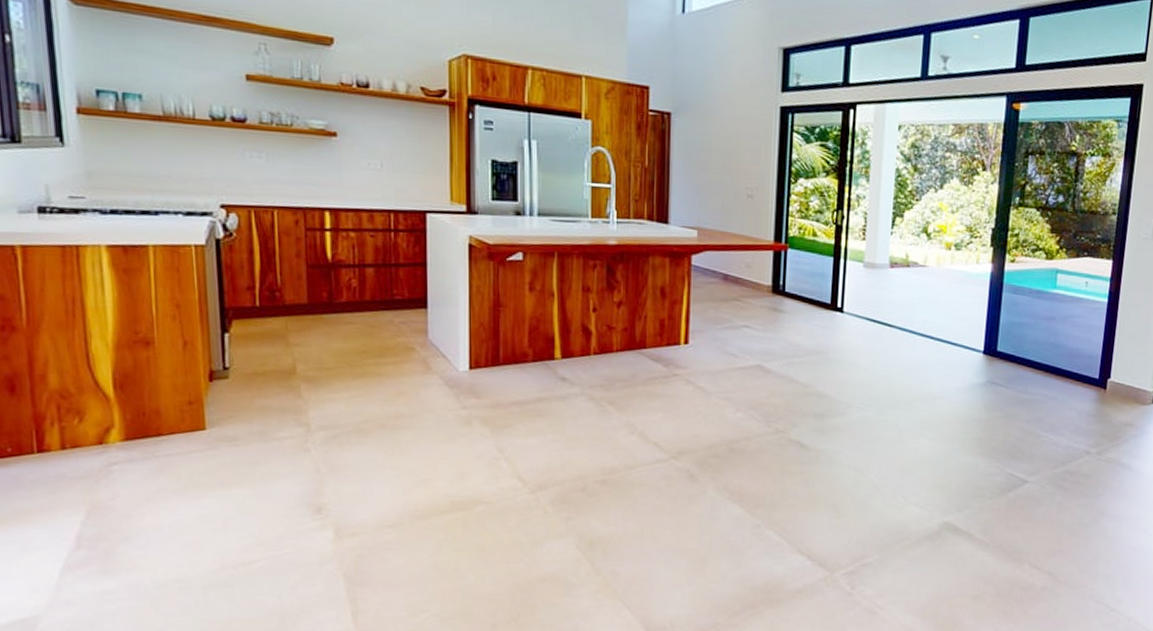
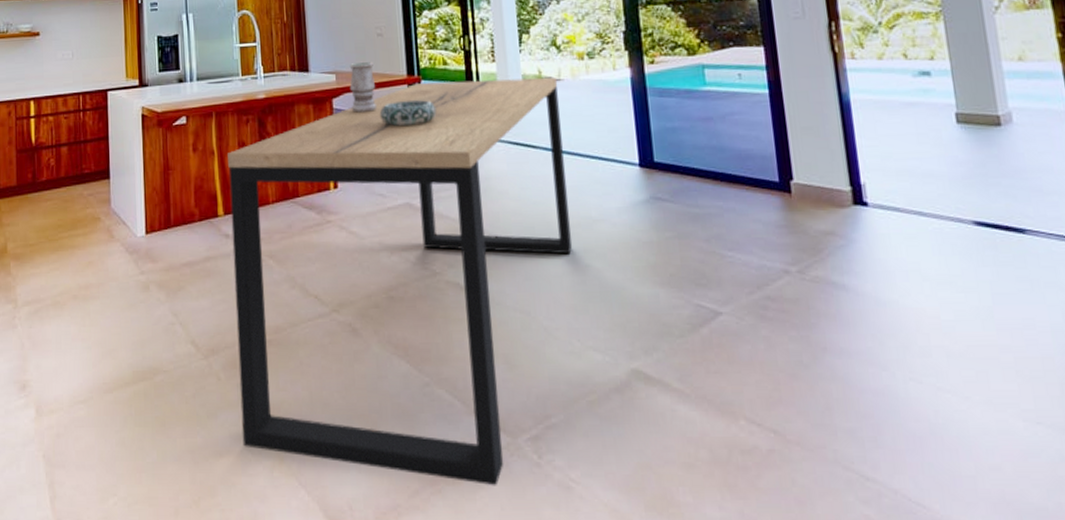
dining table: none [568,251,923,610] -> present [228,77,573,486]
vase: none [710,221,740,274] -> present [349,61,376,114]
decorative bowl: none [740,266,800,292] -> present [379,100,437,127]

